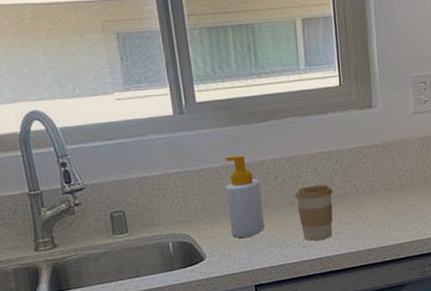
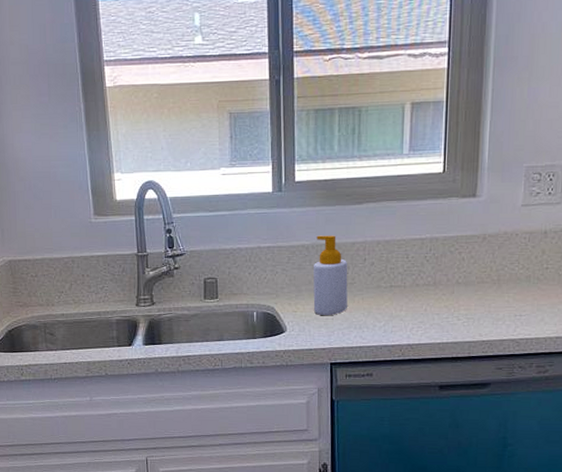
coffee cup: present [294,184,333,241] -> none [381,272,422,326]

